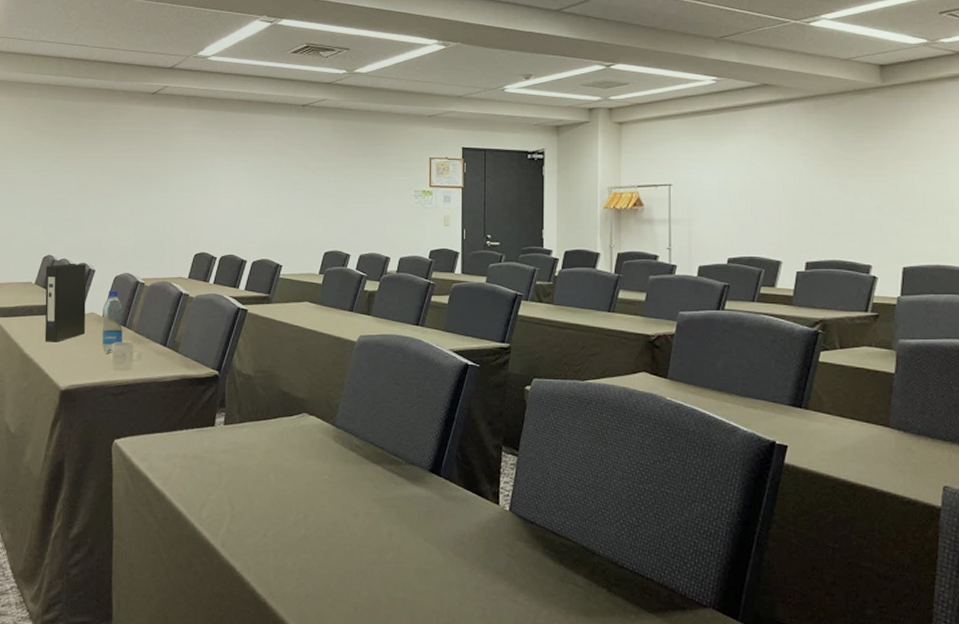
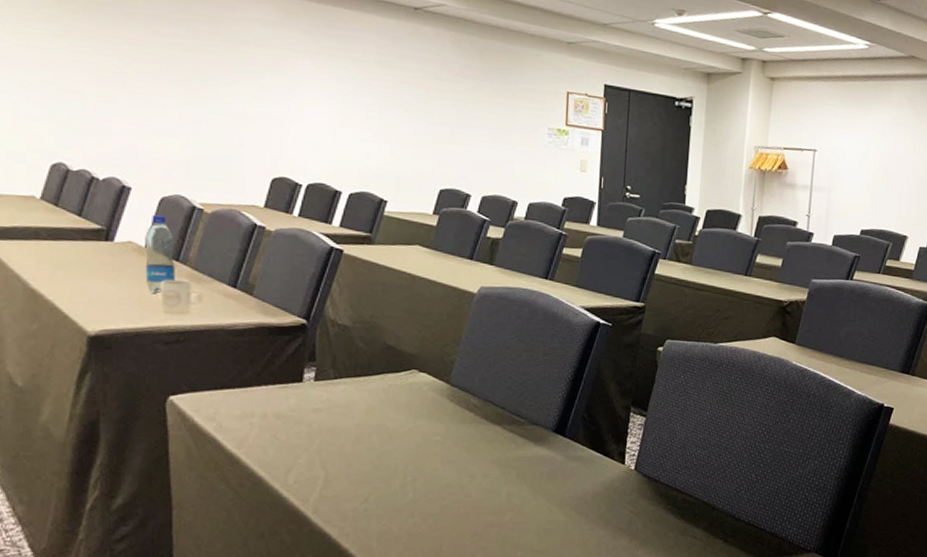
binder: present [44,263,87,342] -> none [56,176,121,276]

